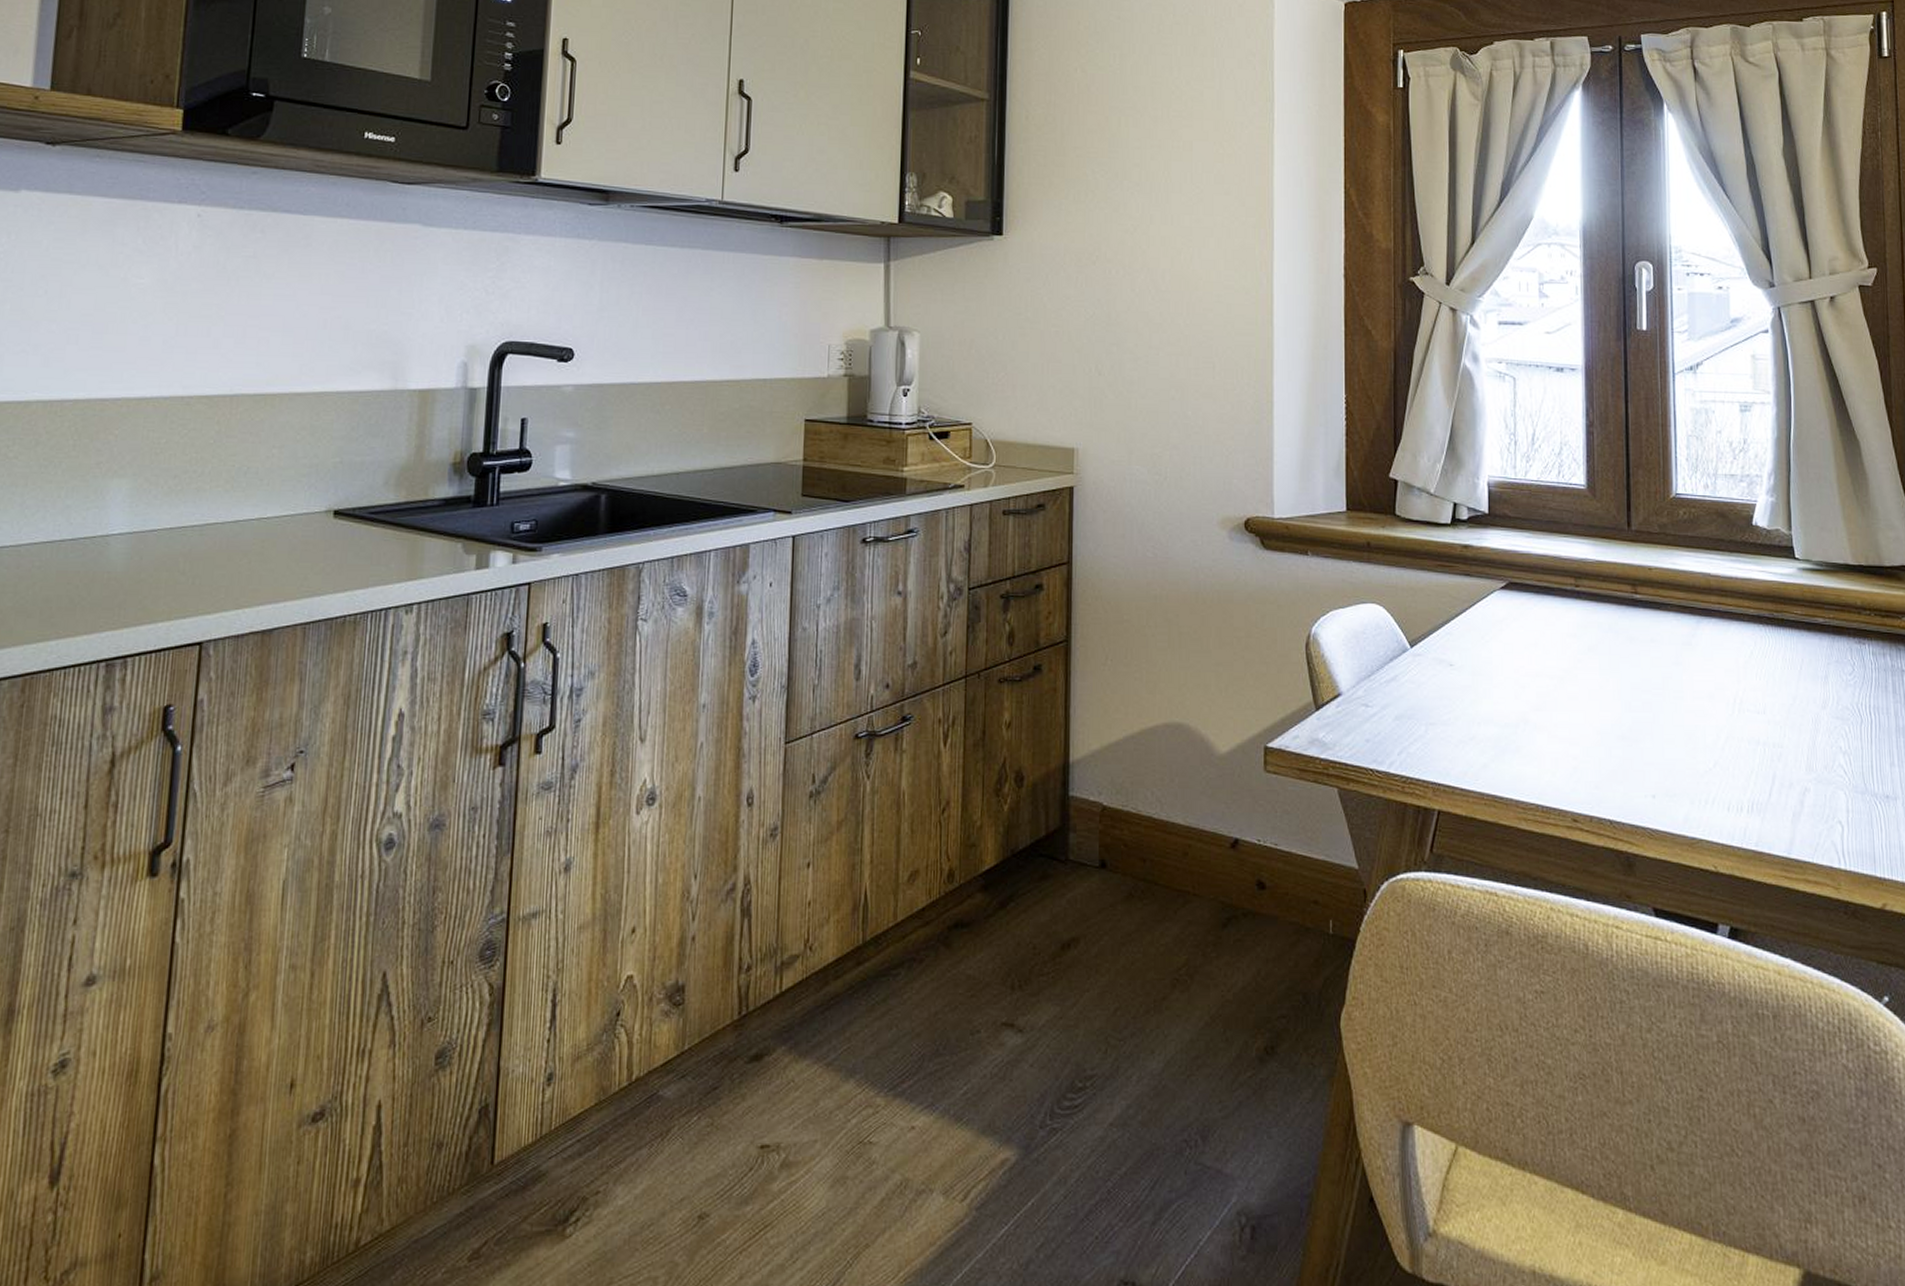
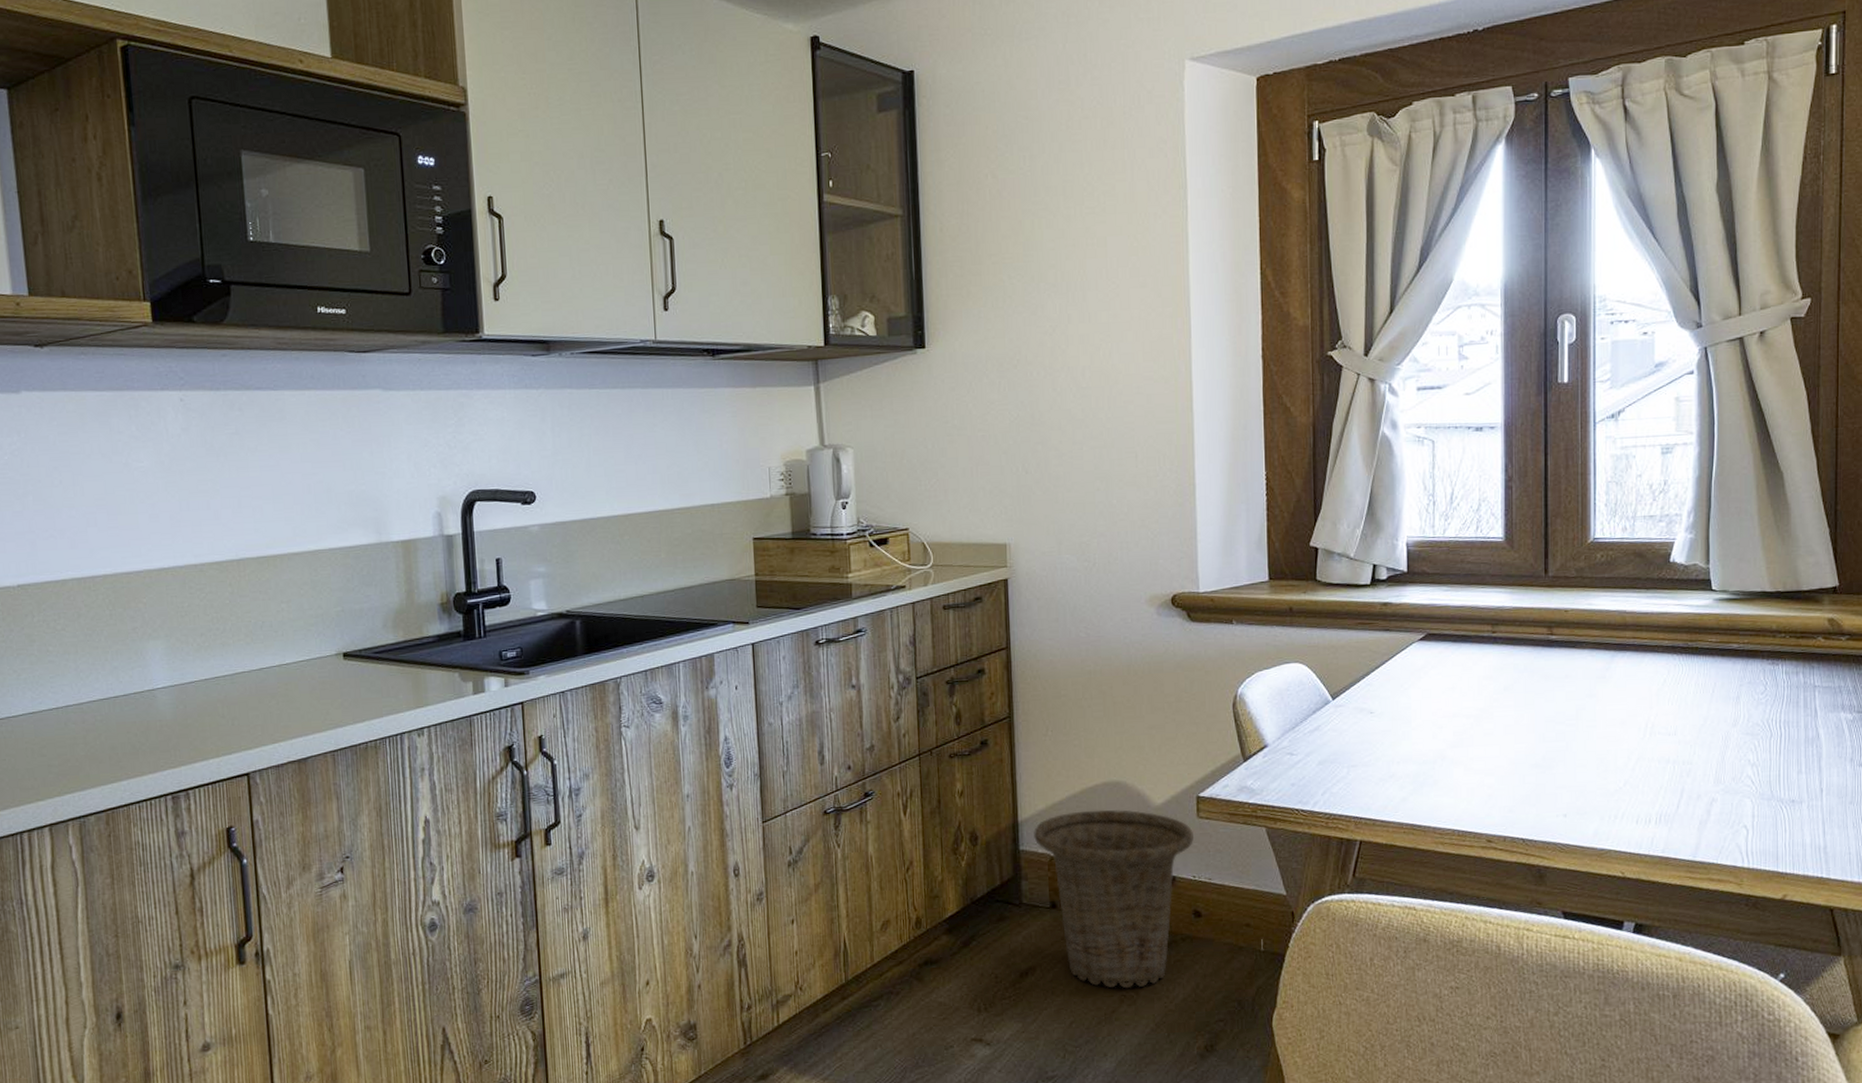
basket: none [1086,754,1259,971] -> present [1034,809,1193,989]

